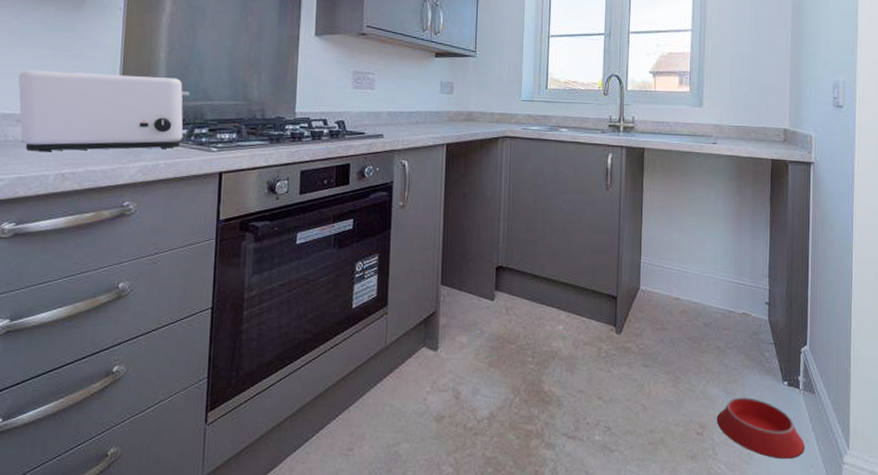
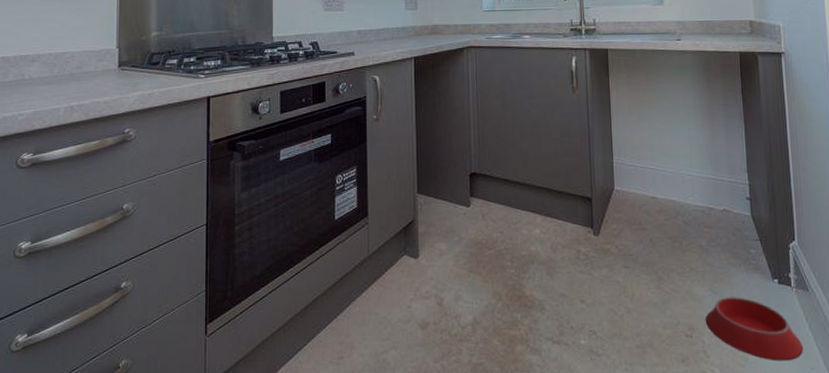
toaster: present [18,70,190,152] -> none [31,13,178,88]

